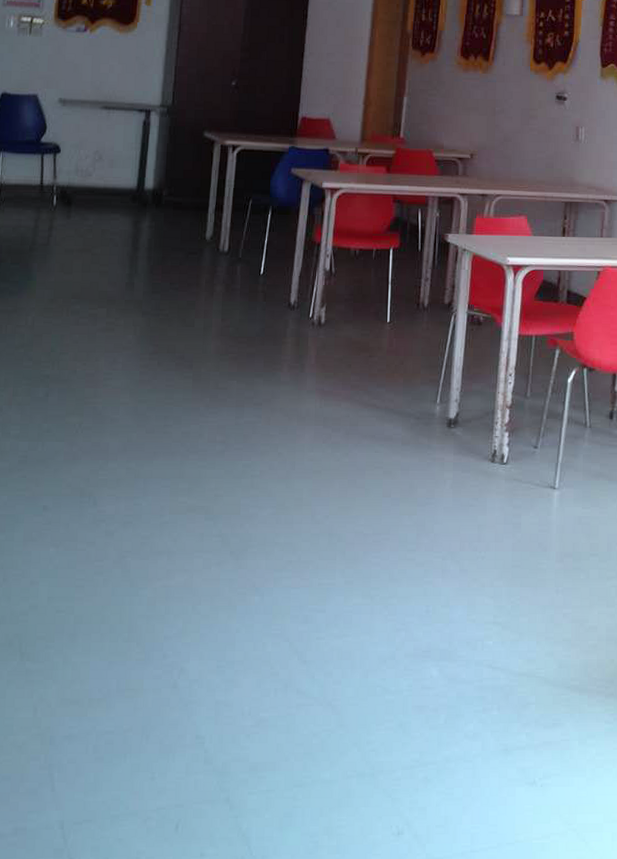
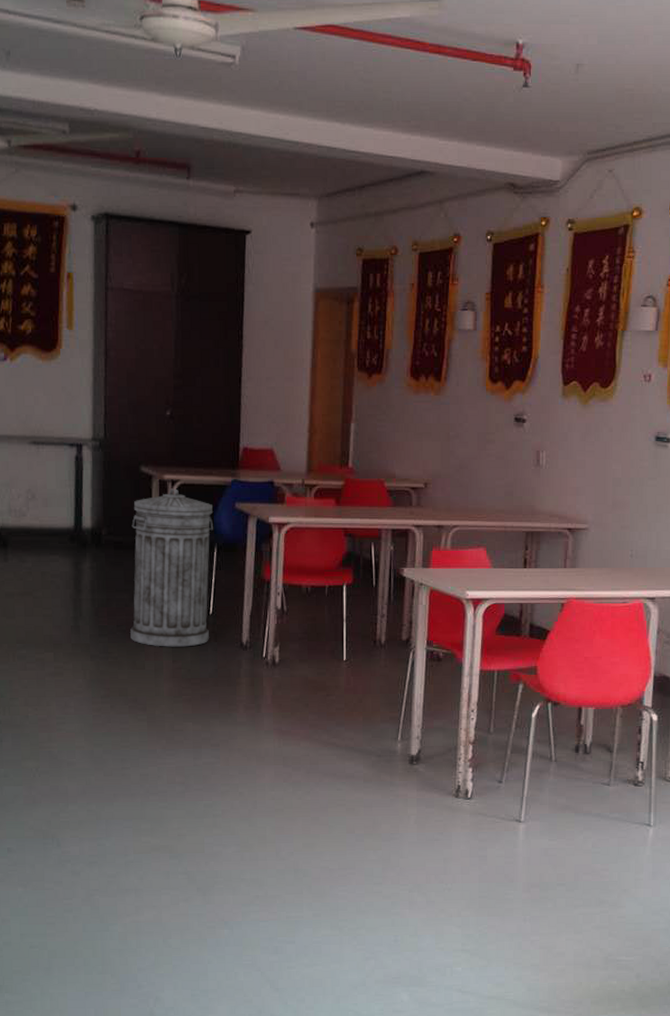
trash can: none [182,153,270,306] -> present [130,488,213,647]

